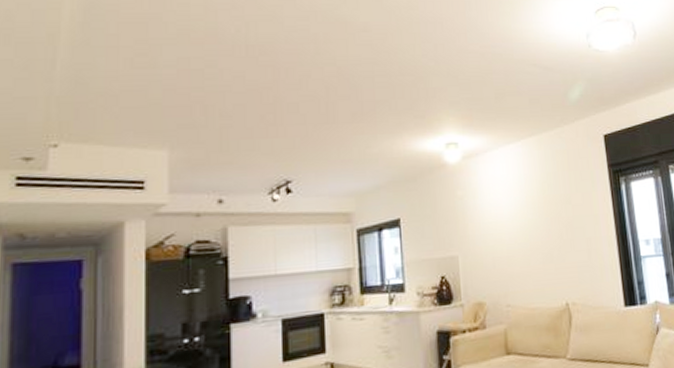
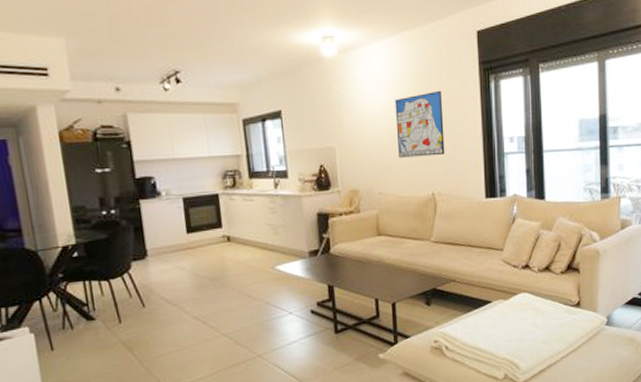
wall art: none [522,193,578,266] -> present [394,90,445,158]

